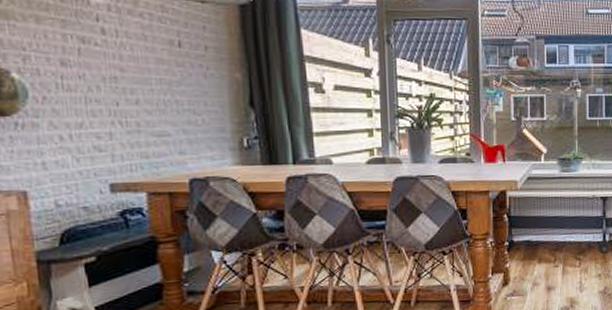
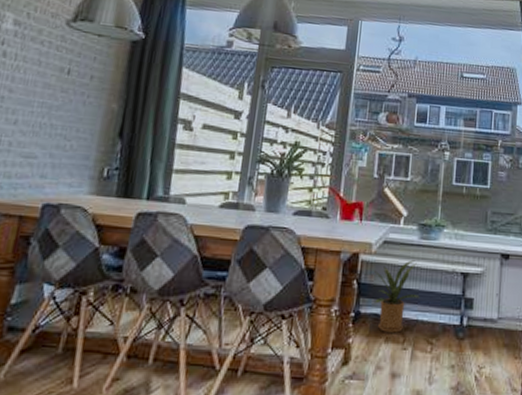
house plant: none [513,191,565,255] -> present [365,260,420,333]

